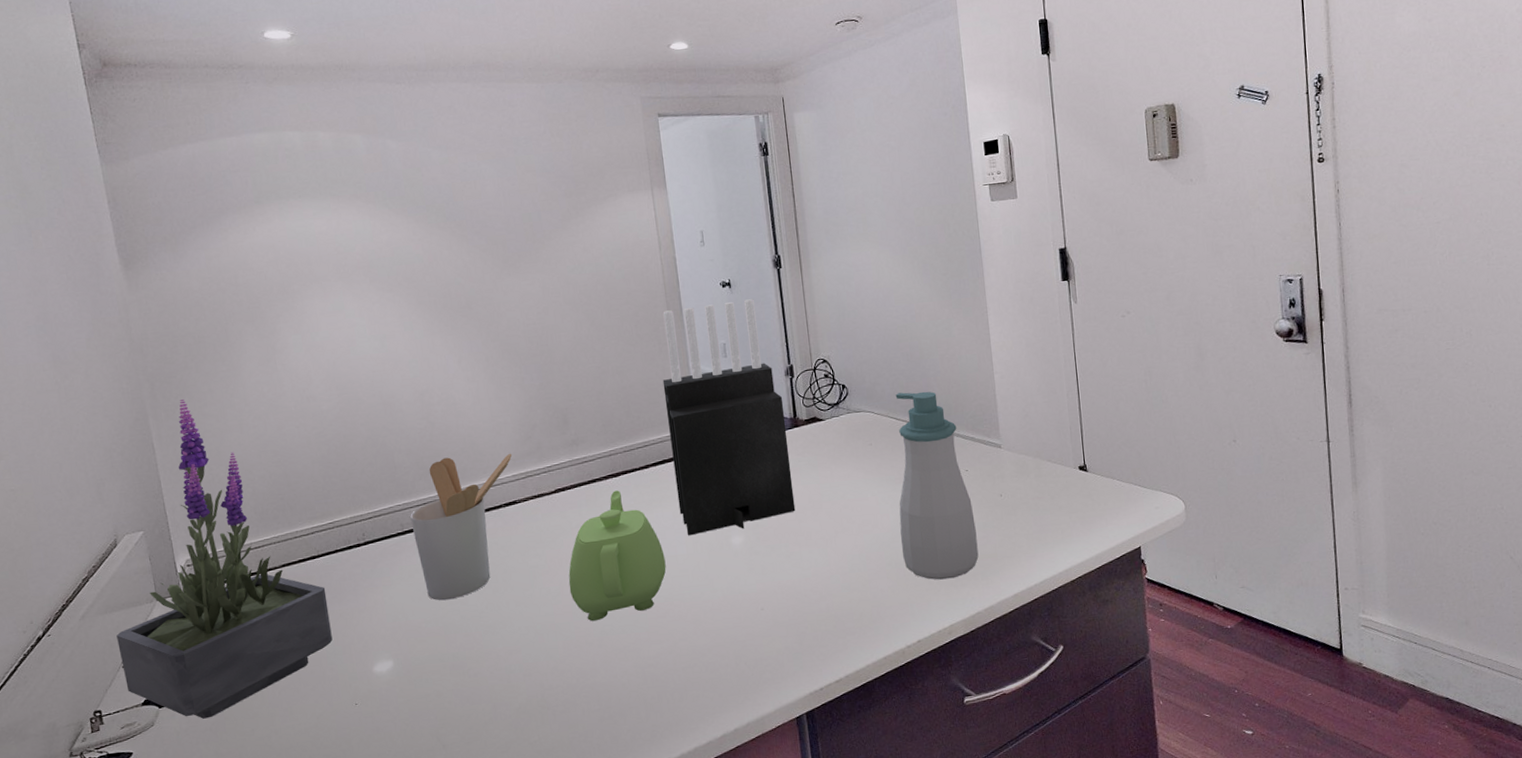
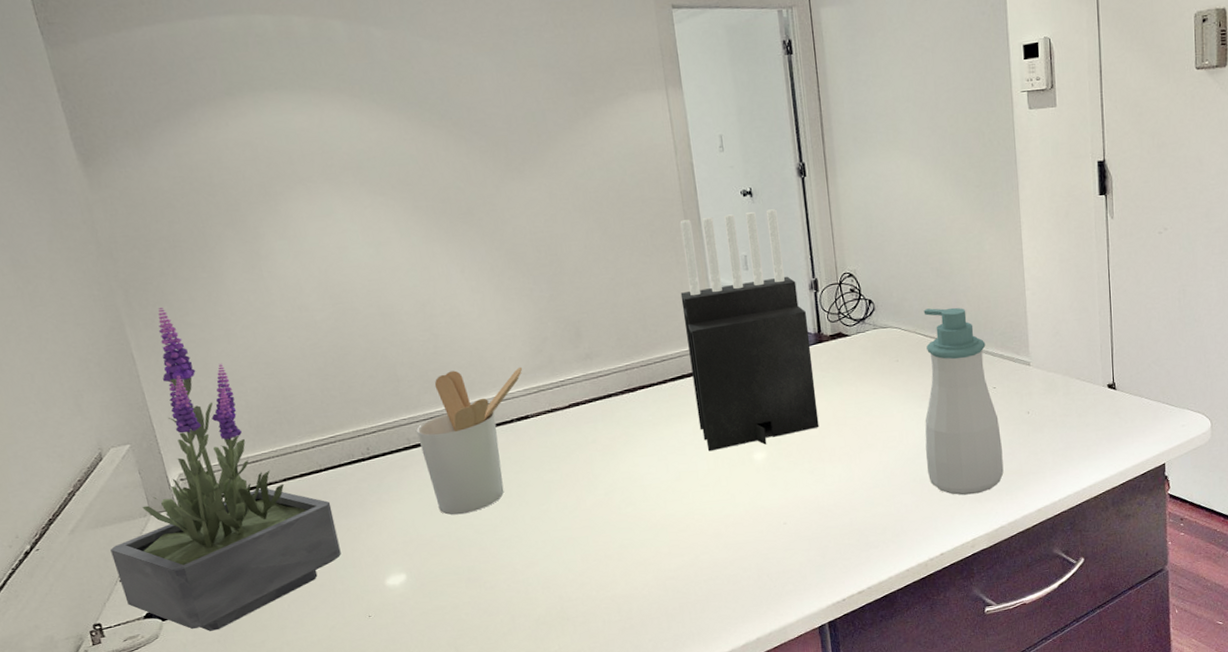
teapot: present [568,490,666,622] -> none [585,405,687,536]

